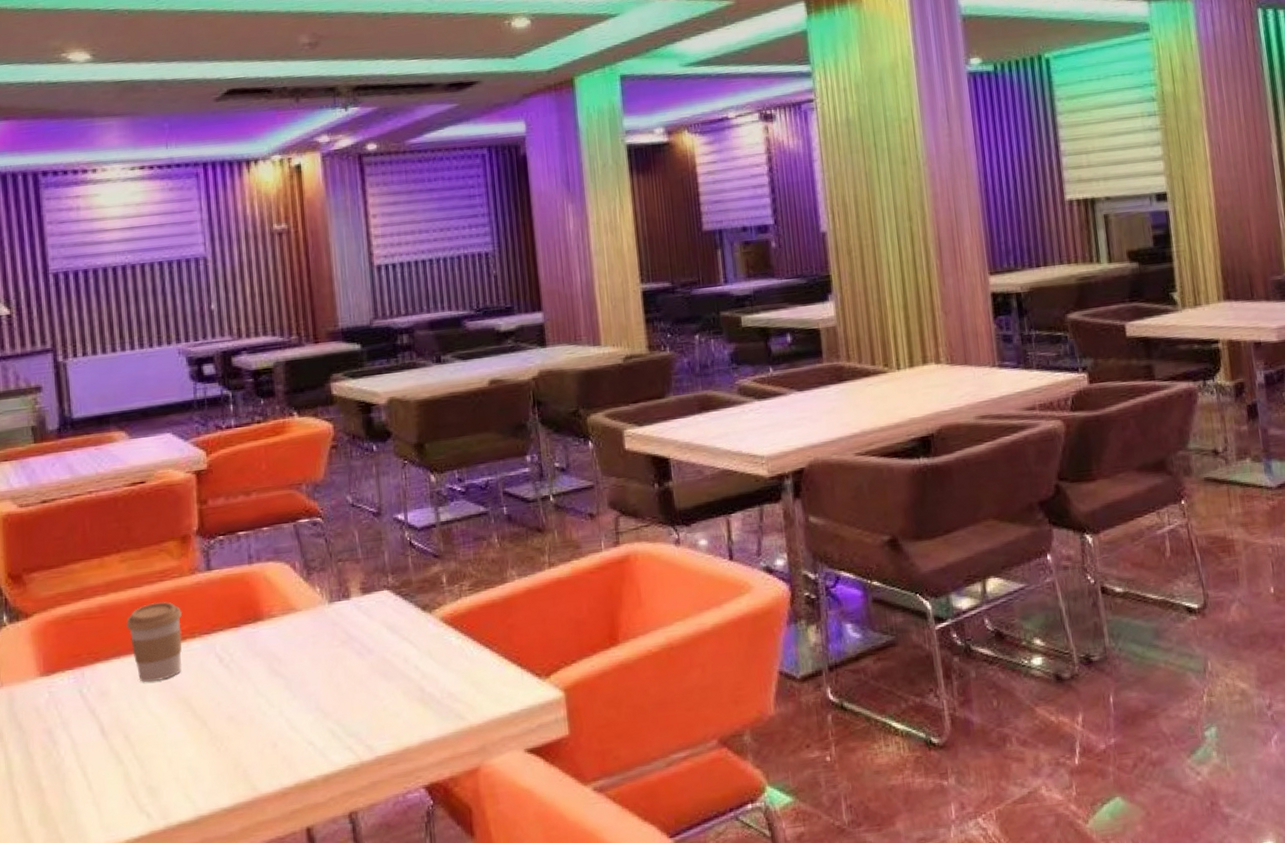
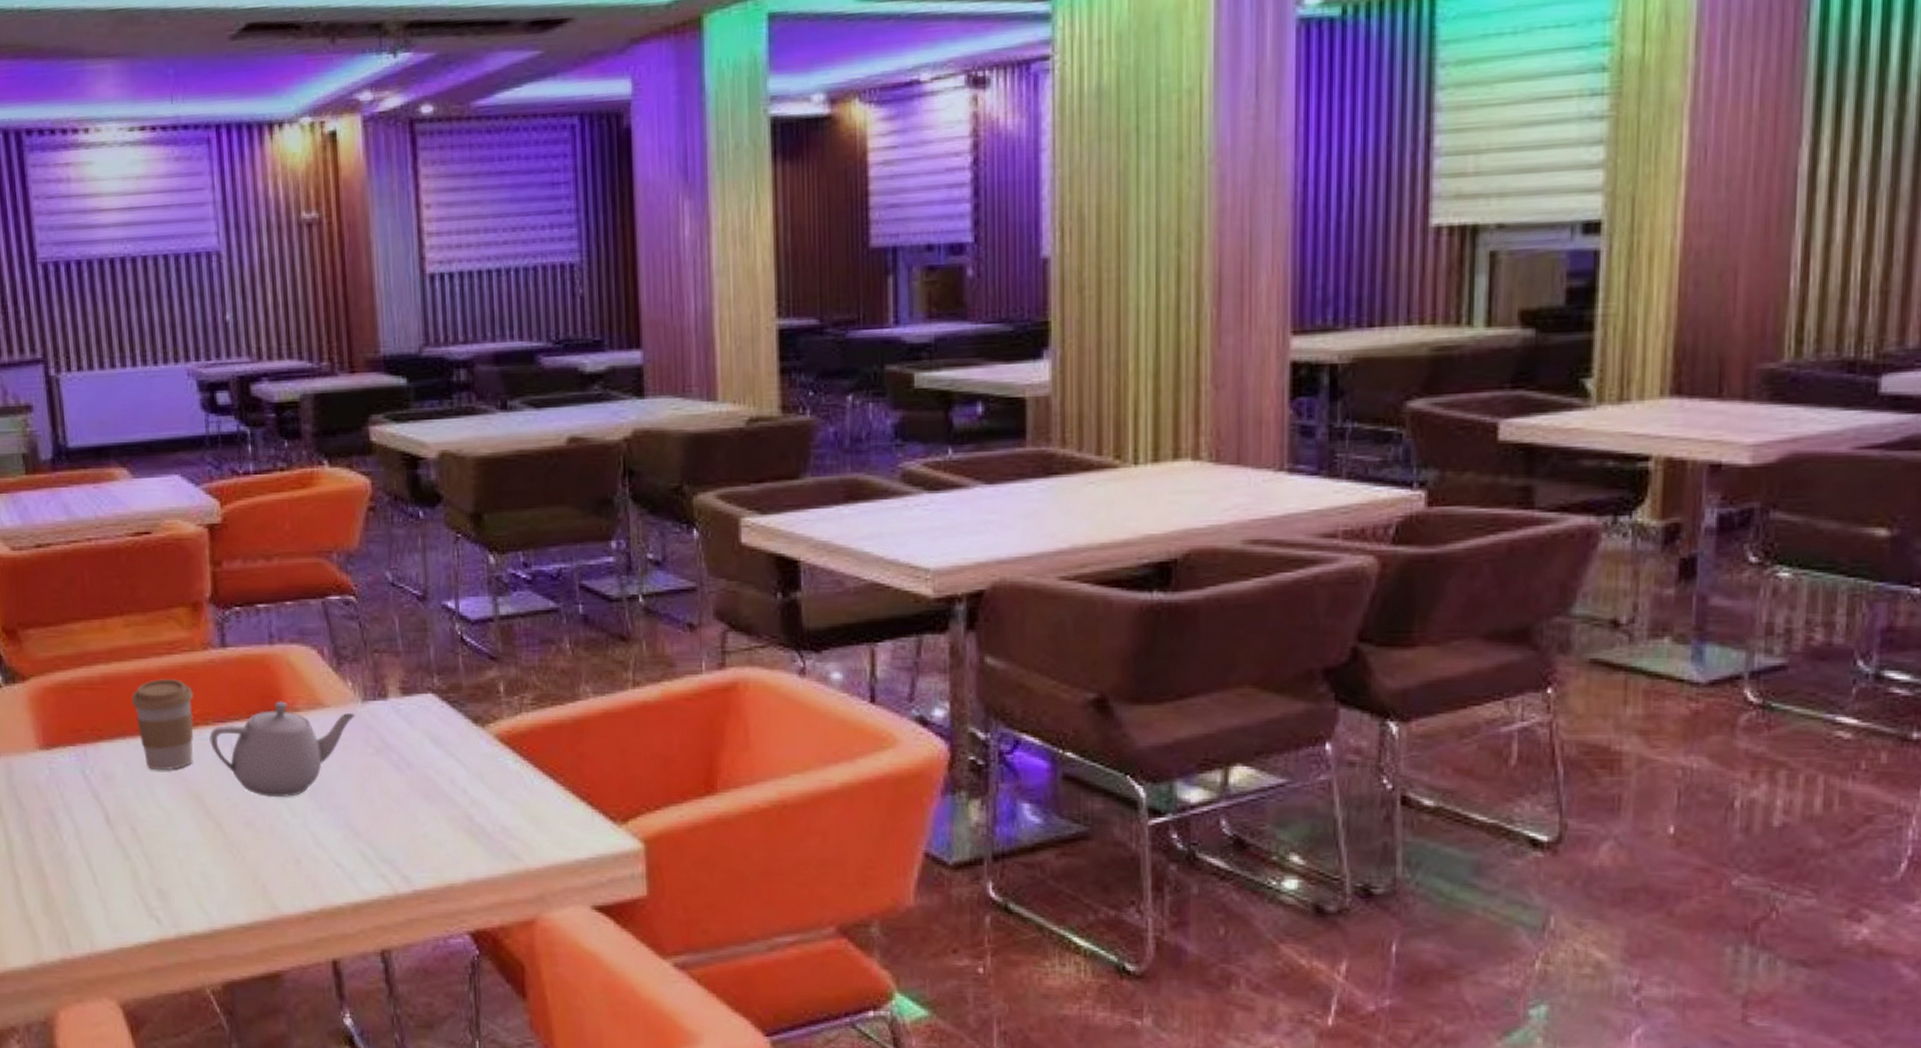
teapot: none [196,610,324,694] -> present [209,701,356,798]

